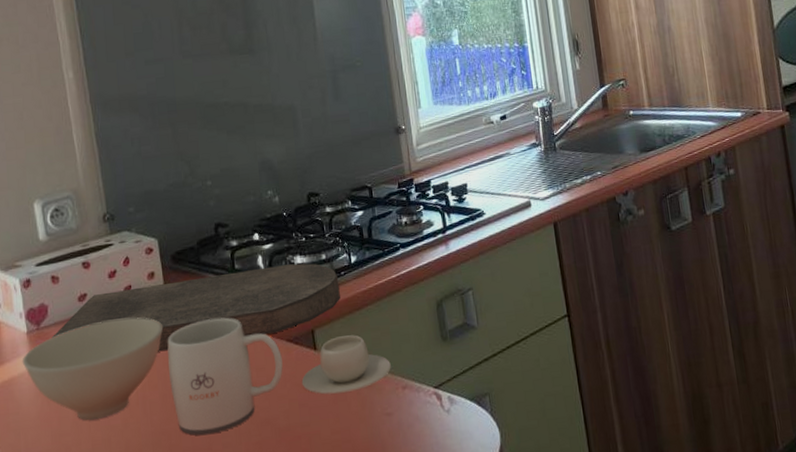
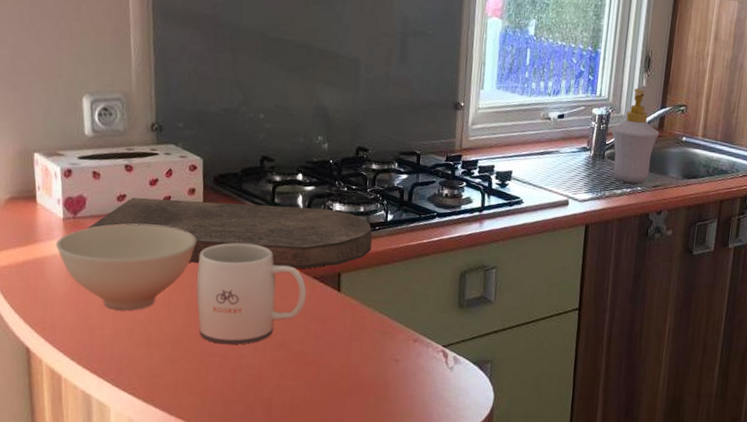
teacup: present [301,335,391,395] -> none [320,284,407,334]
soap bottle: none [556,72,606,171] -> present [611,88,659,184]

